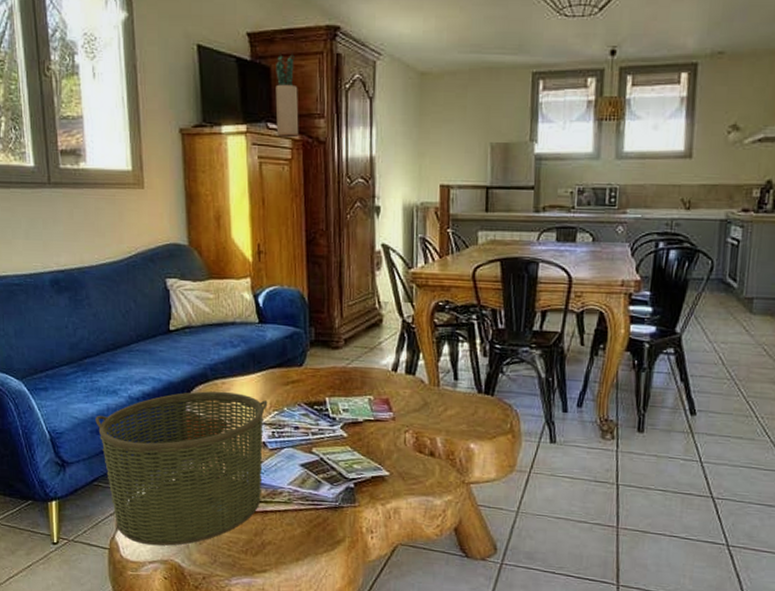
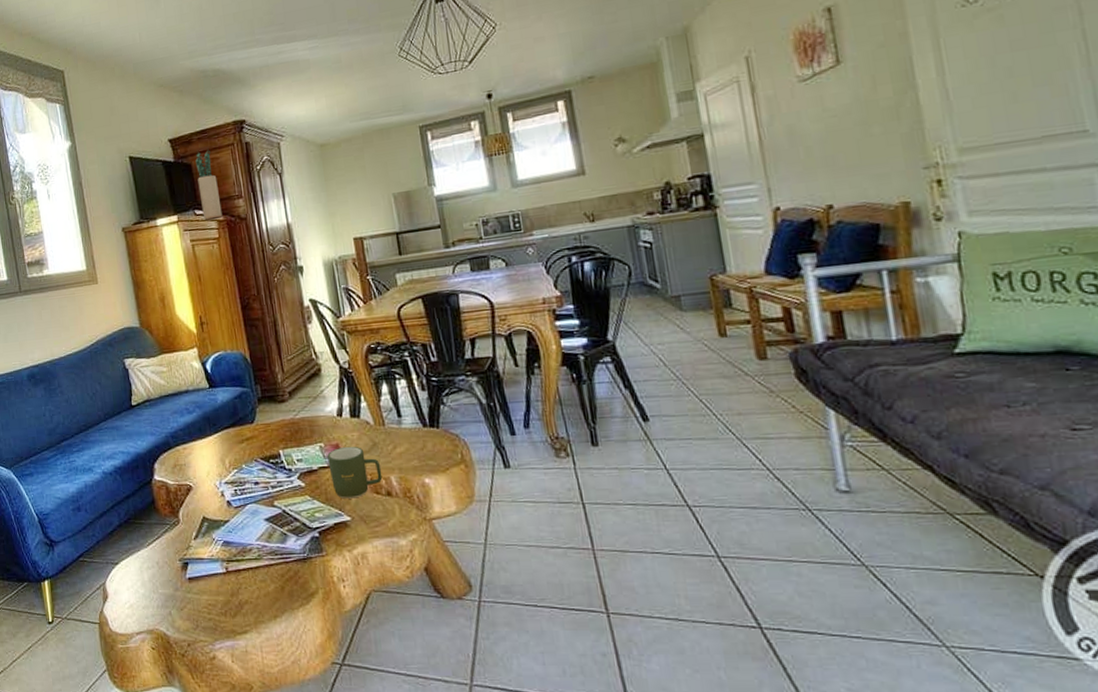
basket: present [95,391,268,546] -> none [75,456,233,616]
mug: none [375,402,429,455] -> present [327,446,383,499]

